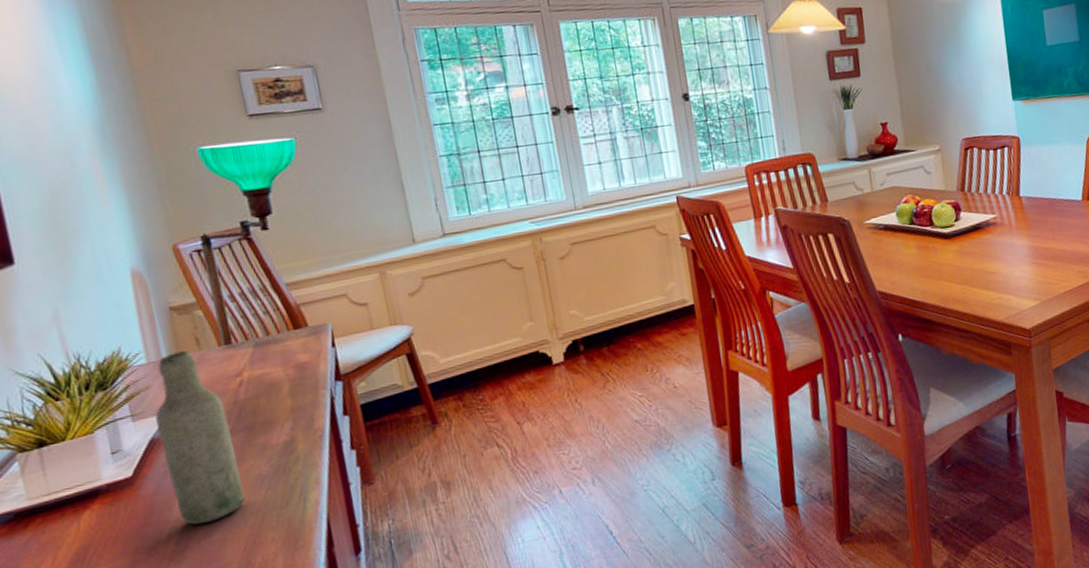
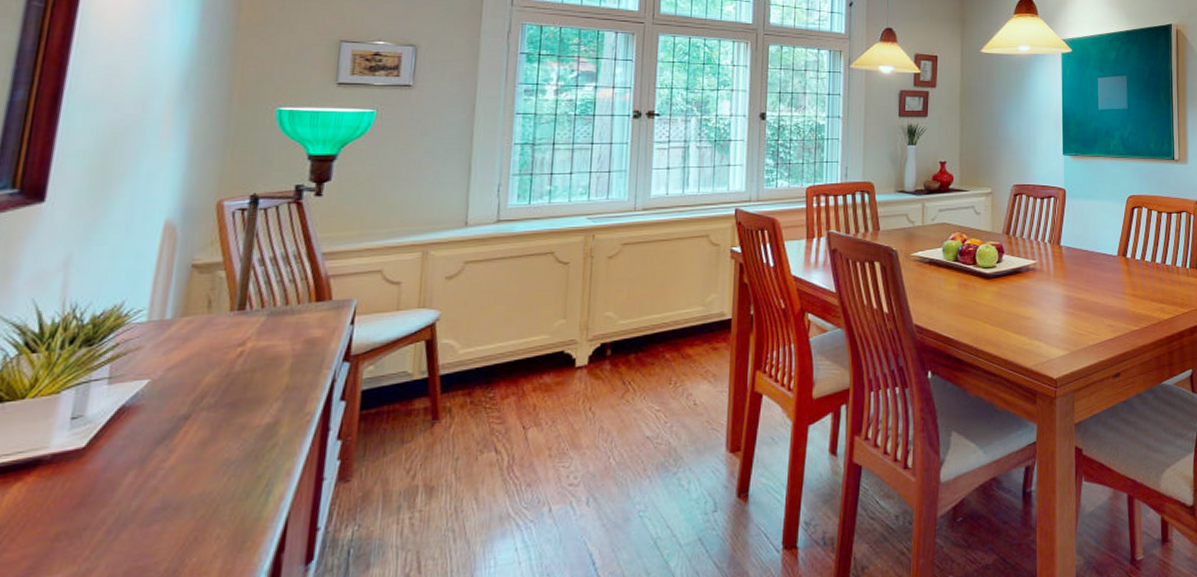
bottle: present [155,350,245,525] -> none [123,311,215,512]

